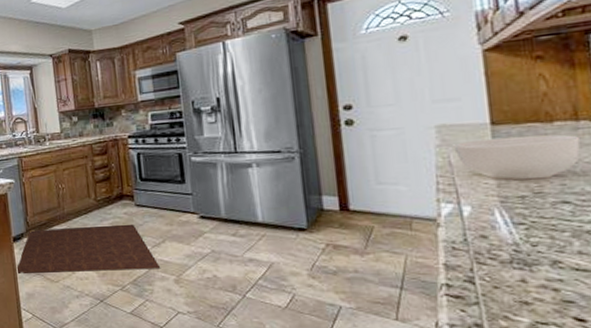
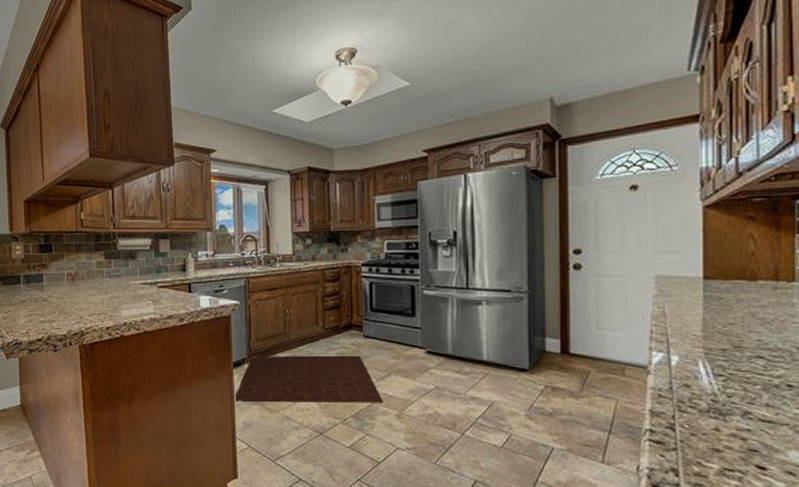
bowl: present [453,134,581,182] -> none [669,291,779,336]

